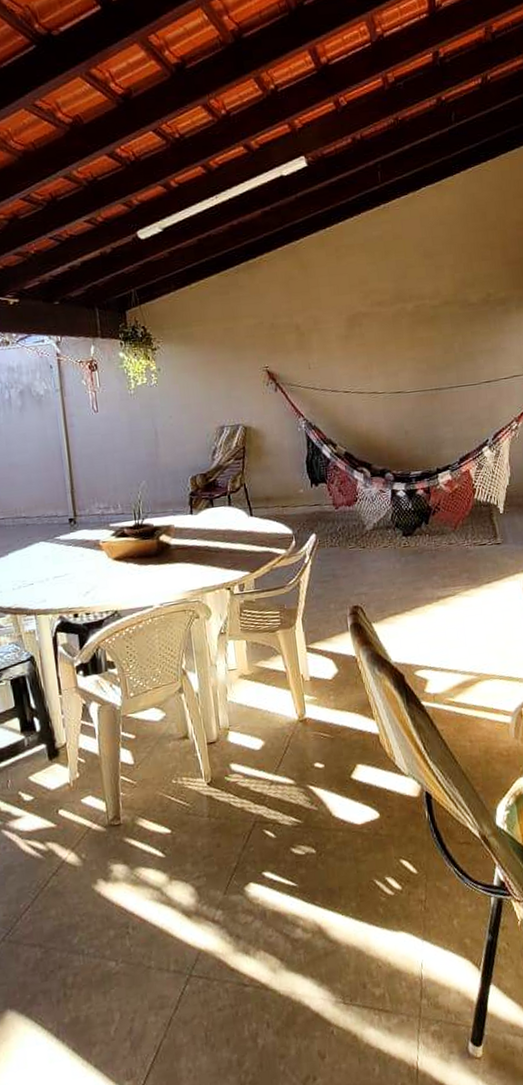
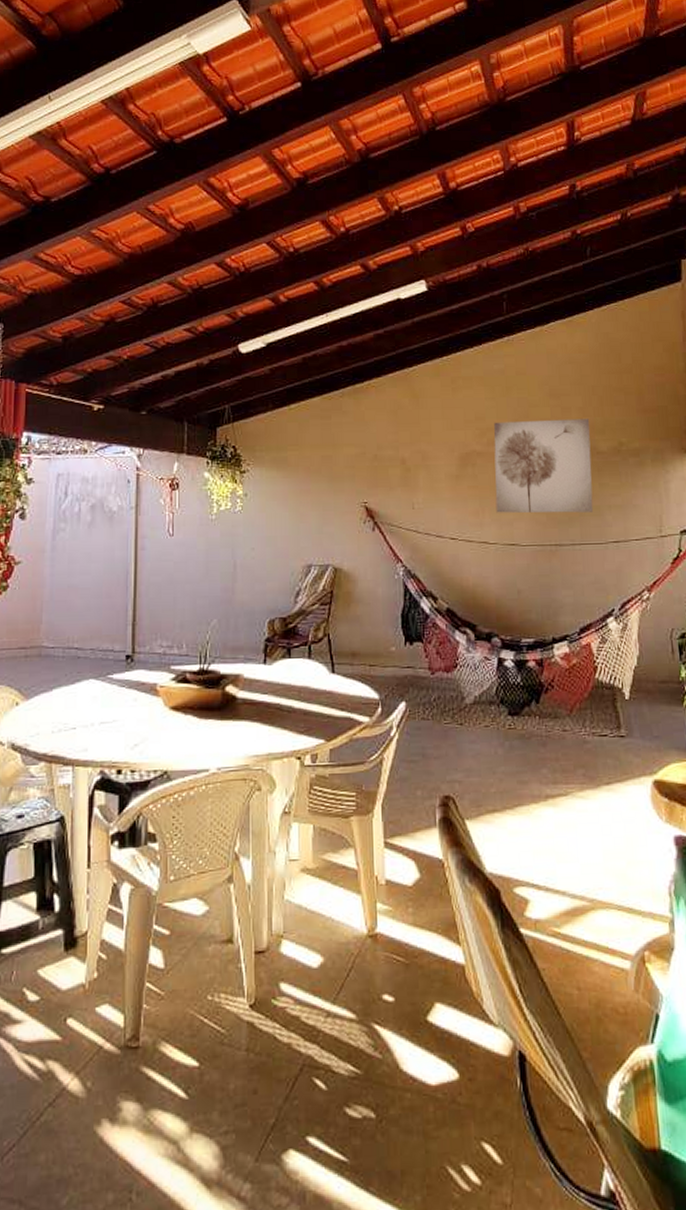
wall art: none [376,274,467,366] -> present [493,419,594,513]

